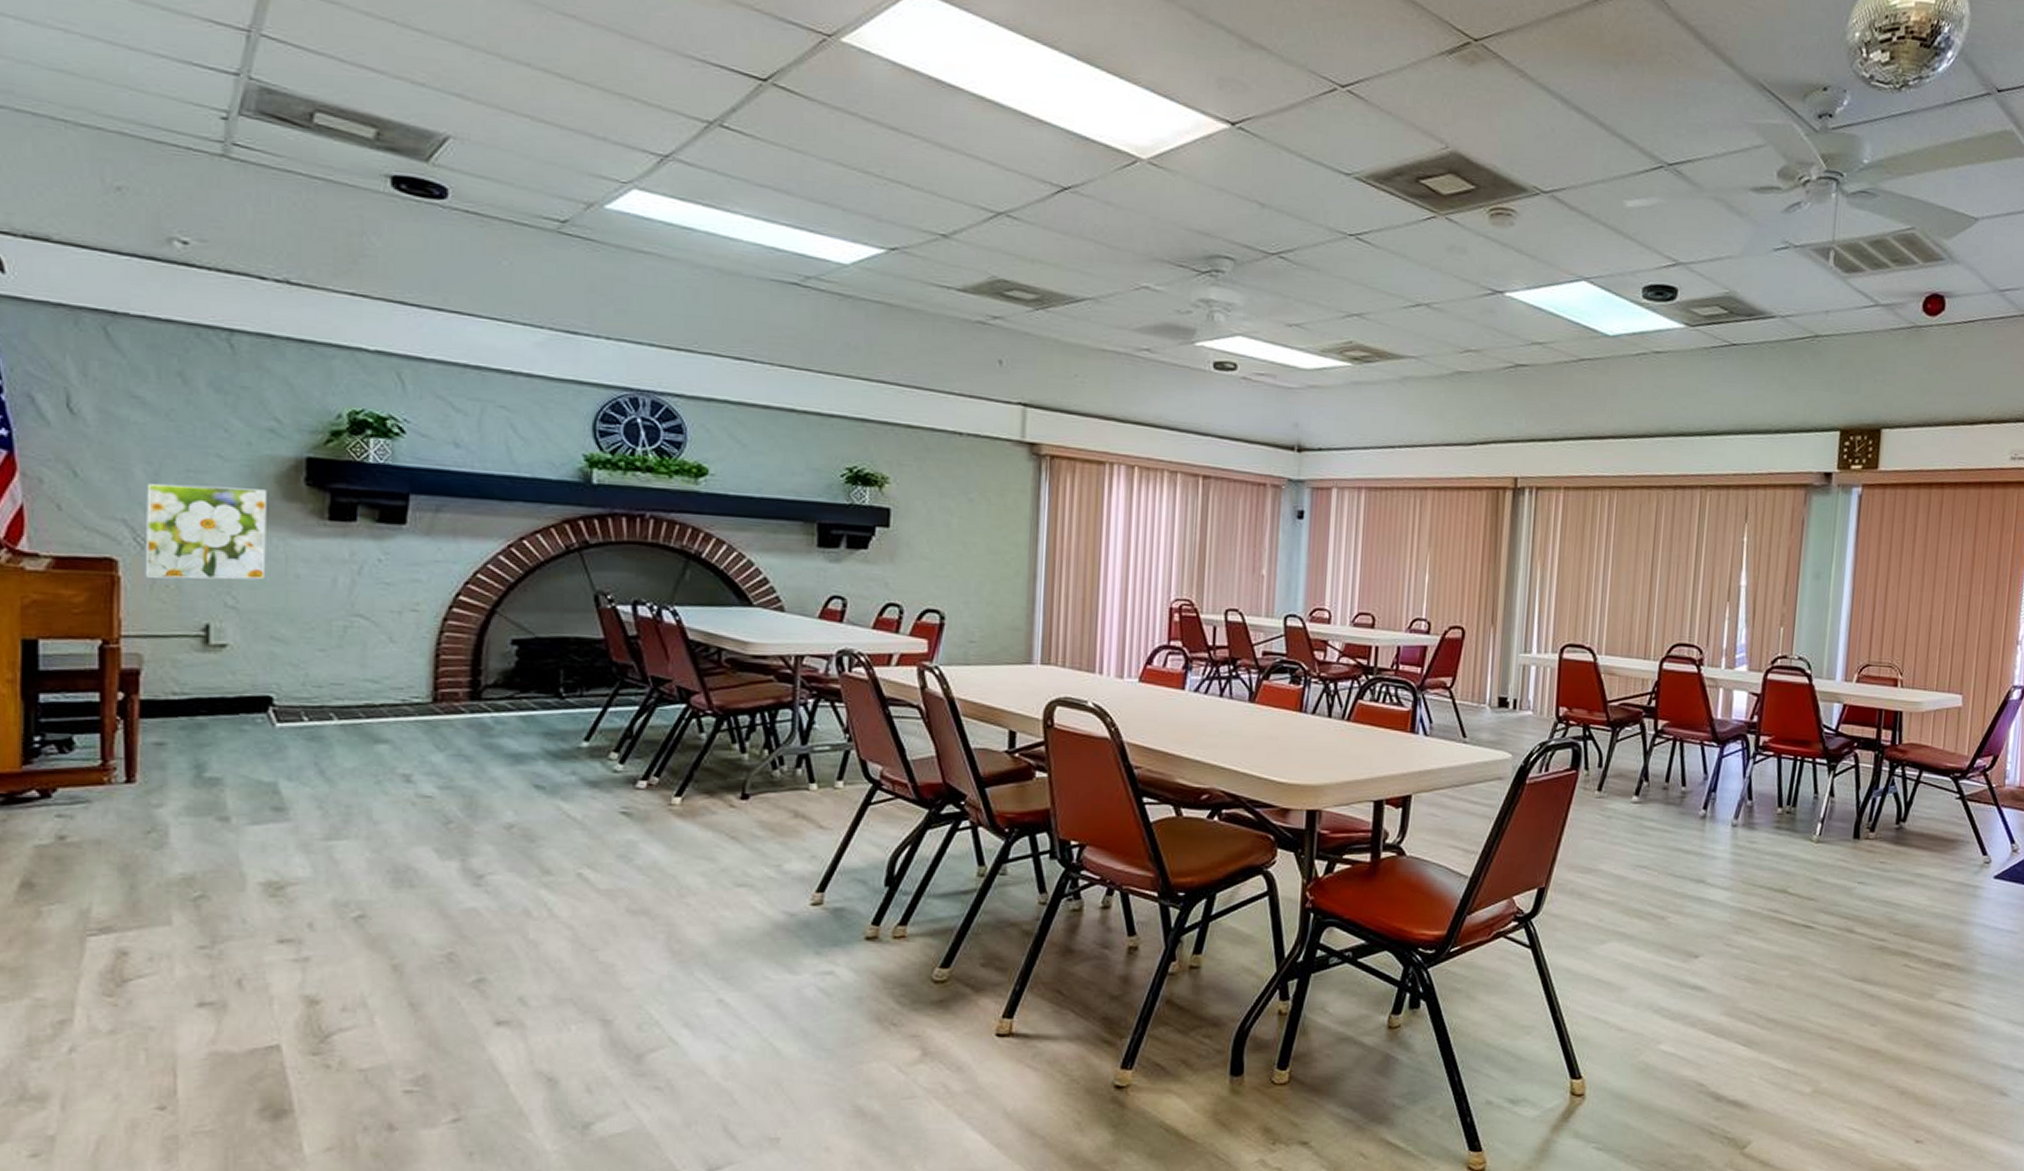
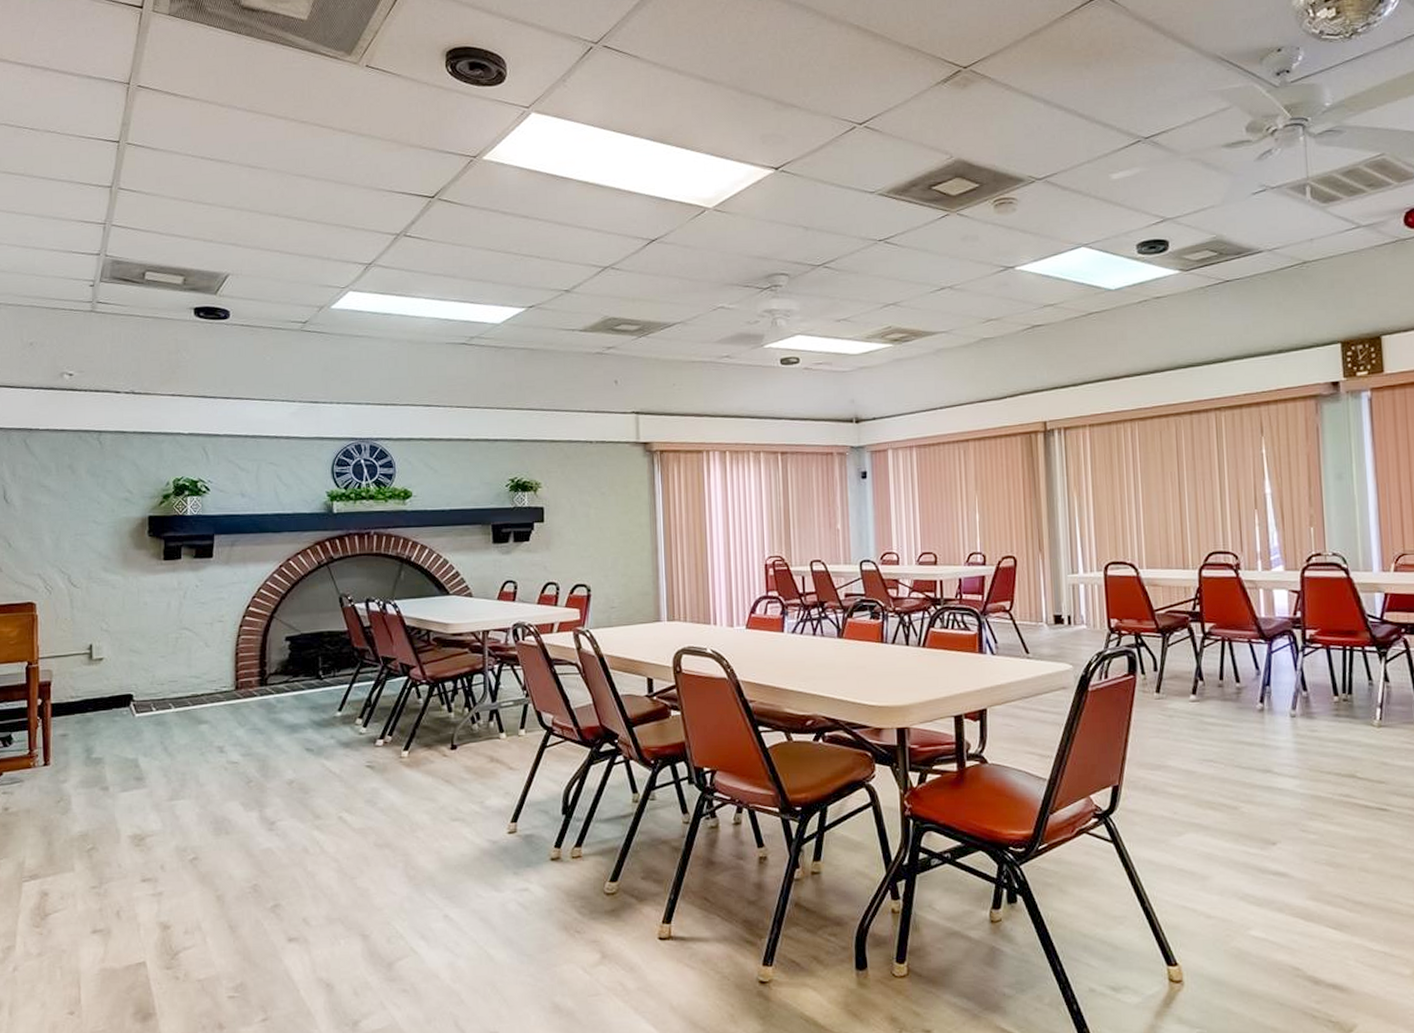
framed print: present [145,483,266,580] -> none [52,543,126,614]

